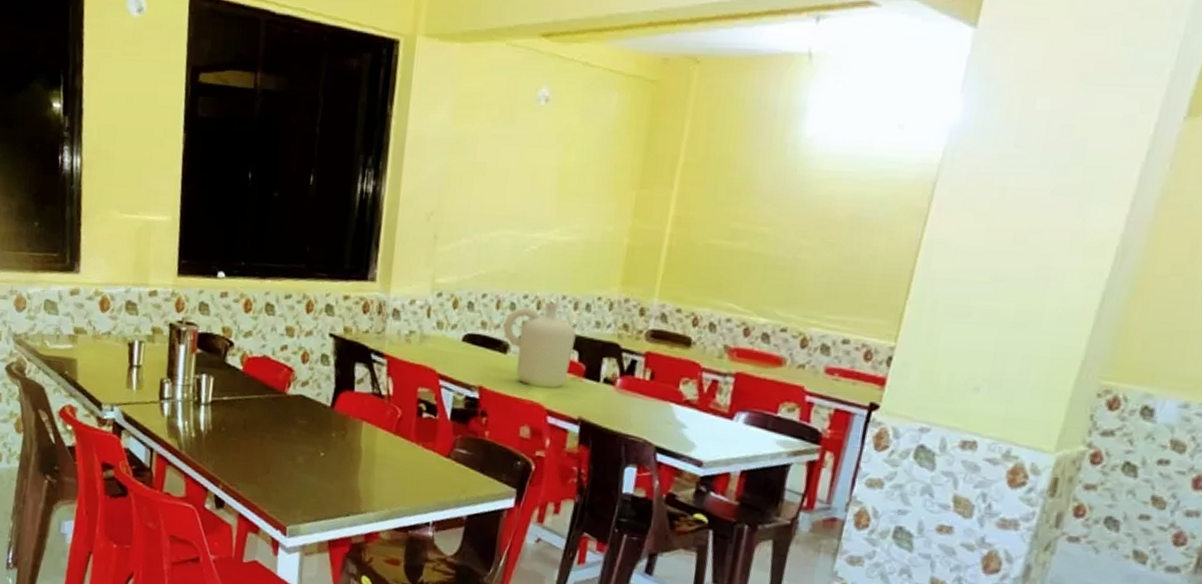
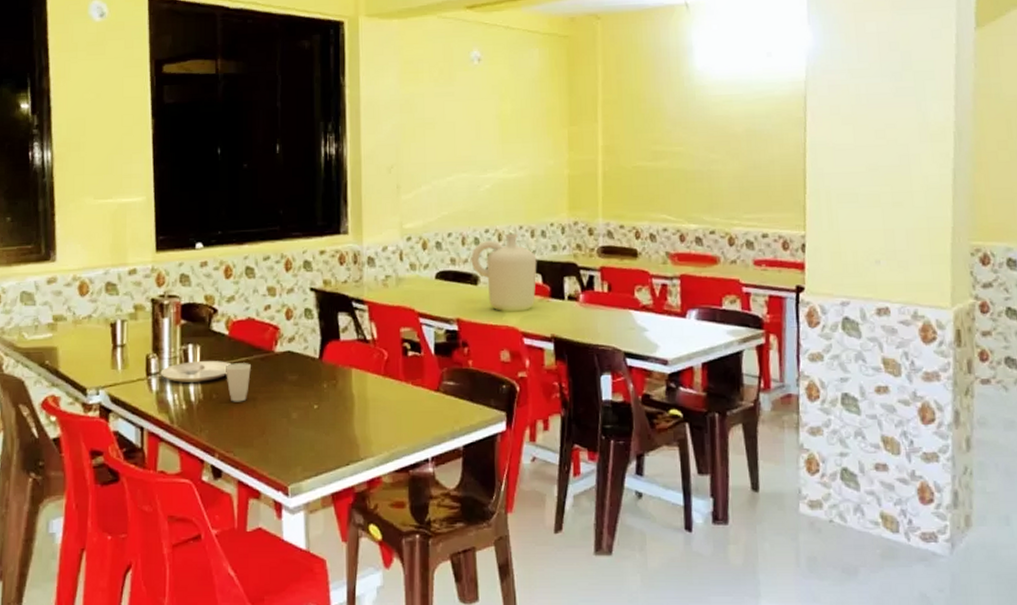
plate: none [173,391,243,414] -> present [160,361,232,382]
cup: none [236,399,262,439] -> present [225,363,251,402]

